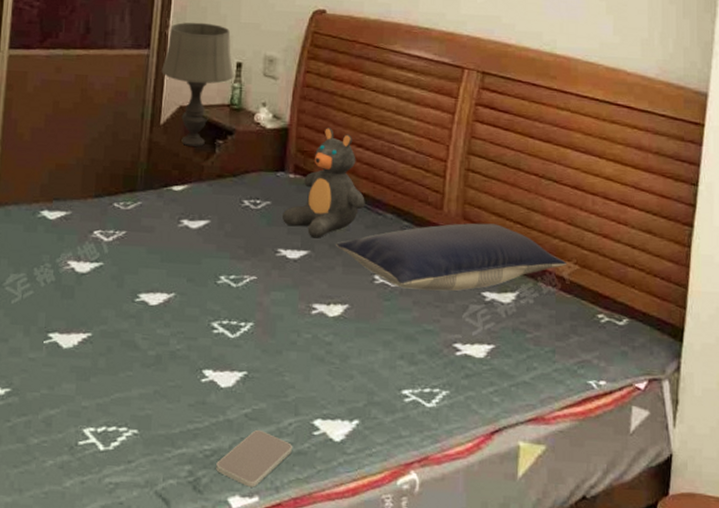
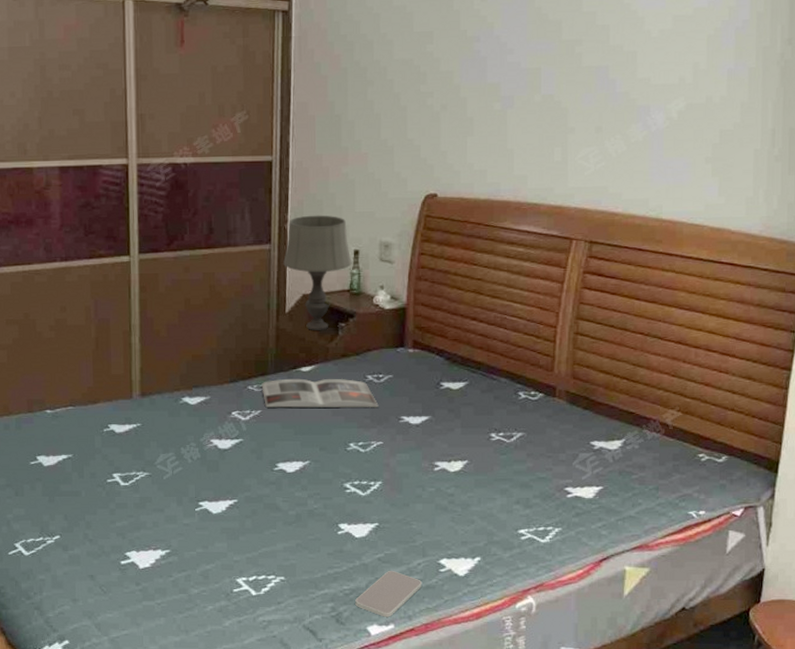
magazine: none [128,197,254,237] -> present [261,378,379,408]
stuffed animal: present [283,128,365,238] -> none [404,304,480,405]
pillow: present [336,223,567,292] -> none [455,381,671,443]

